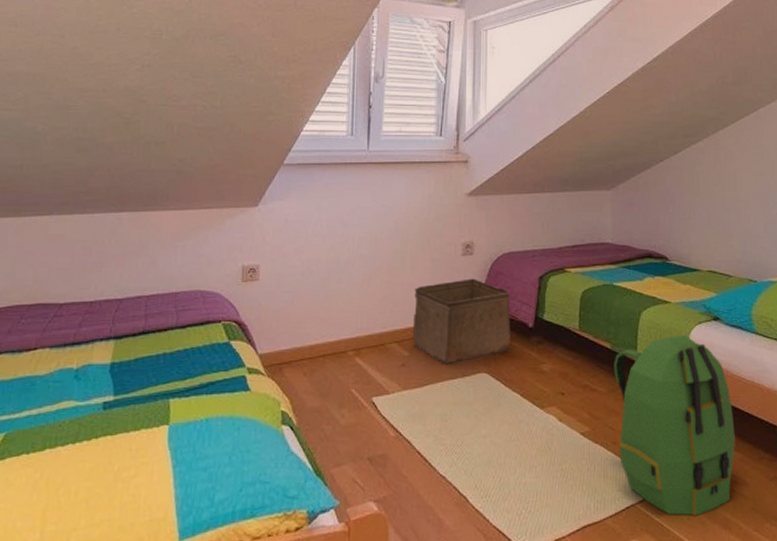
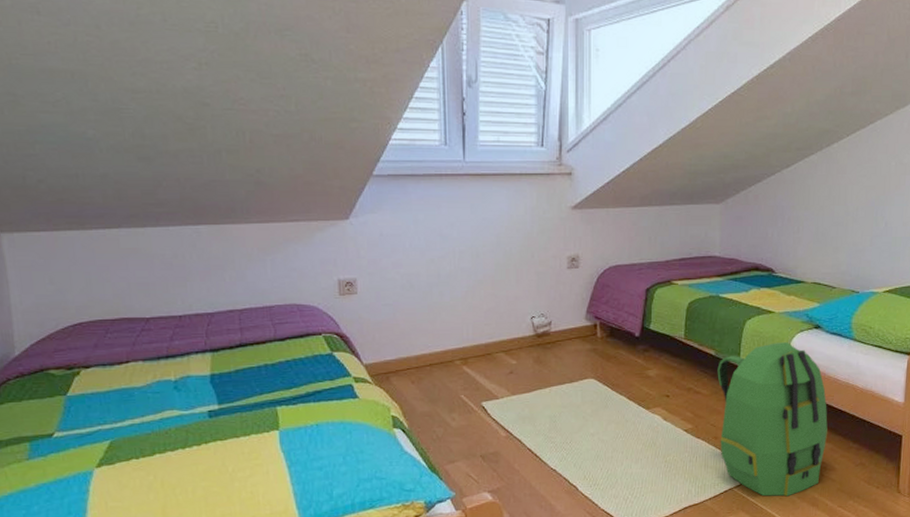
storage bin: present [412,278,511,364] -> none [519,291,617,371]

